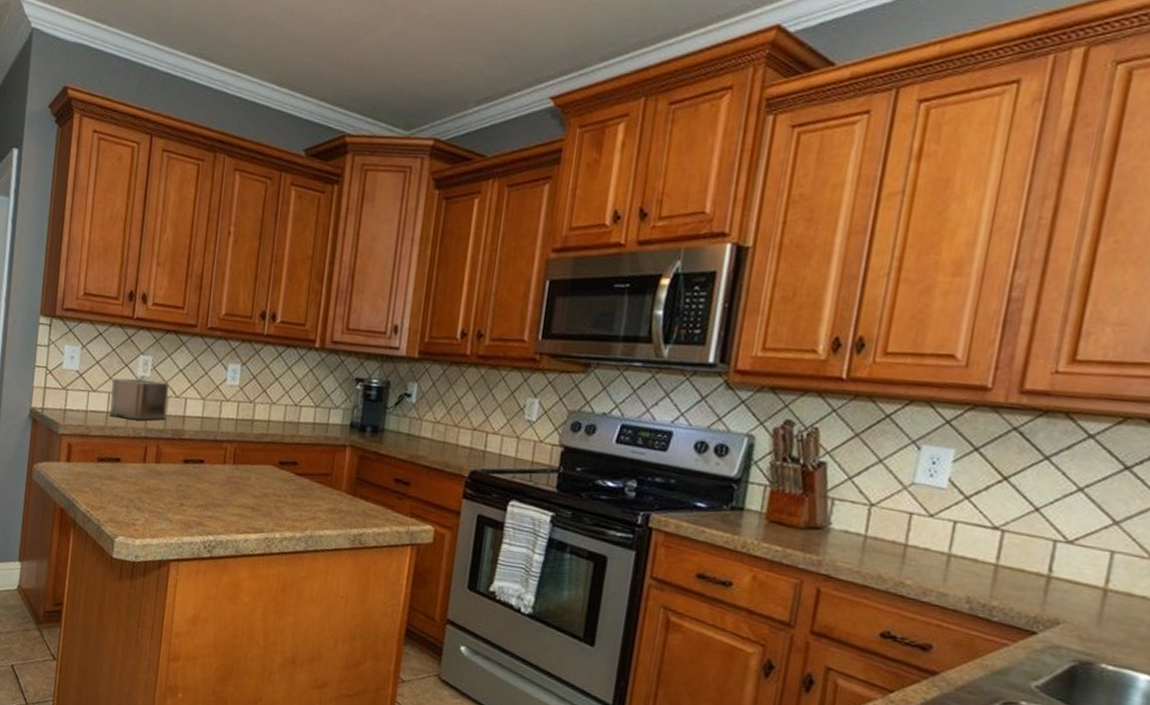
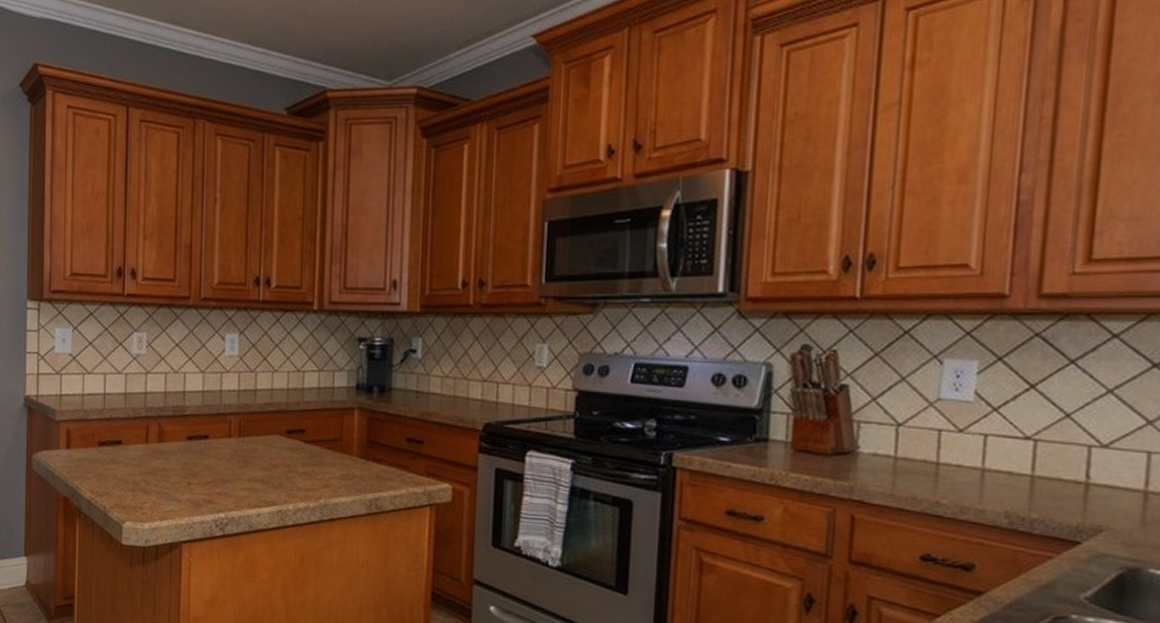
toaster: present [109,378,169,422] -> none [106,357,167,401]

